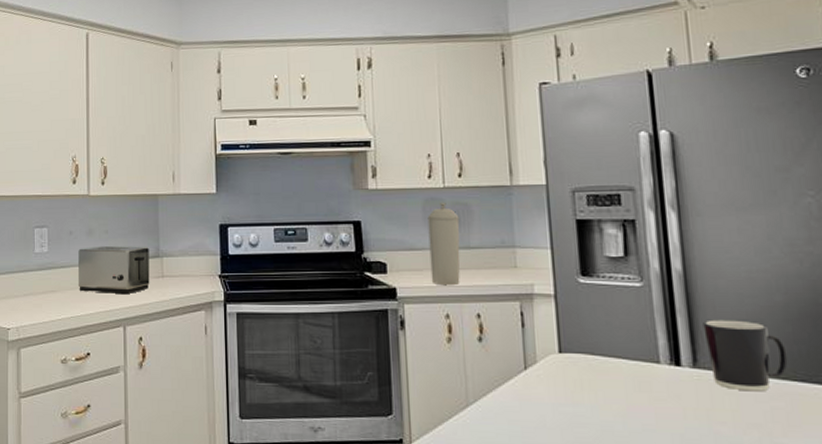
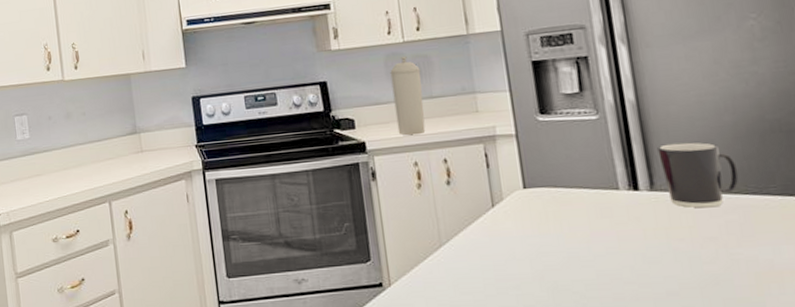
toaster: present [77,245,150,295] -> none [58,124,130,173]

